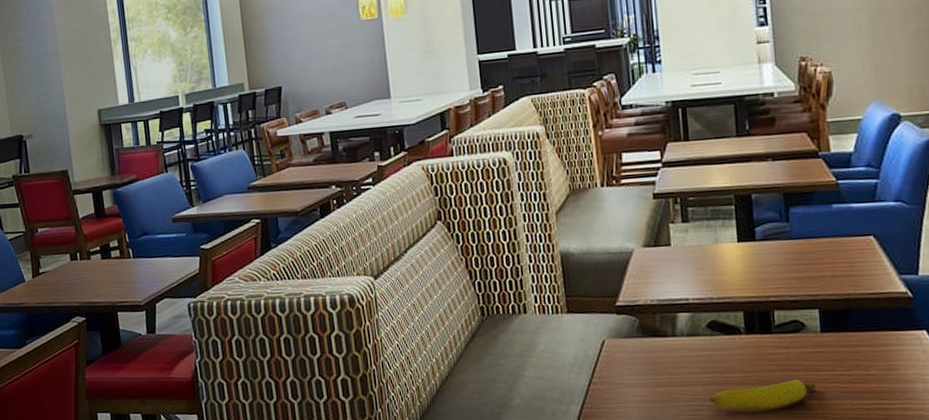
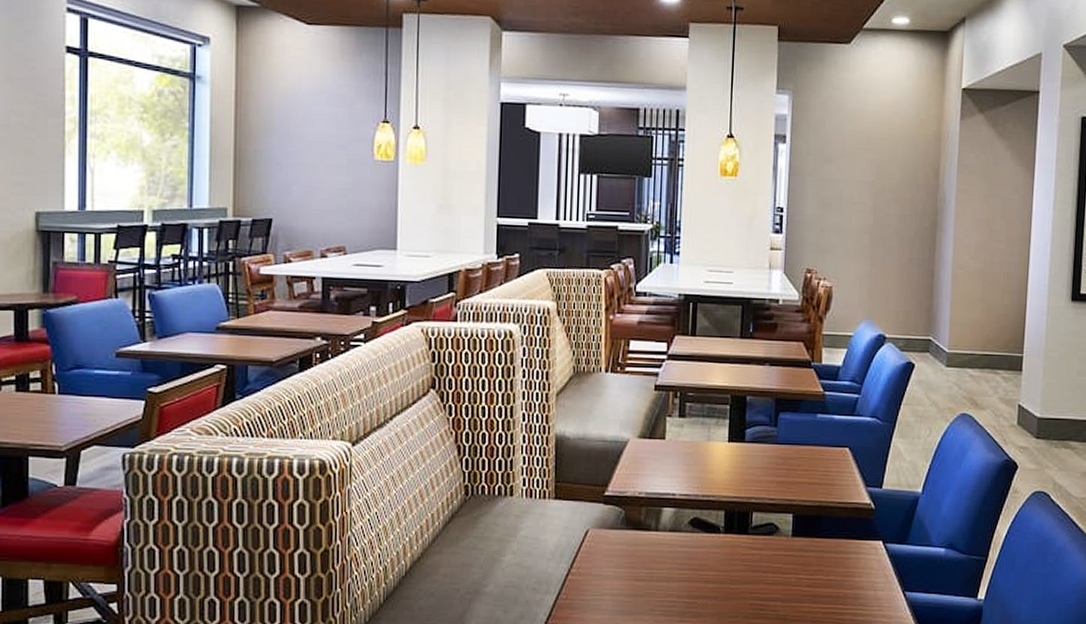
banana: present [710,379,816,411] -> none [683,581,781,609]

